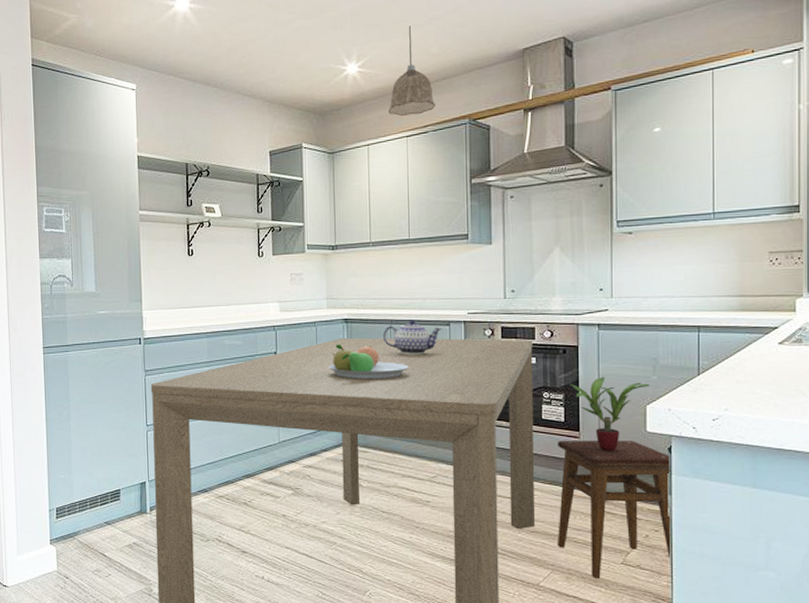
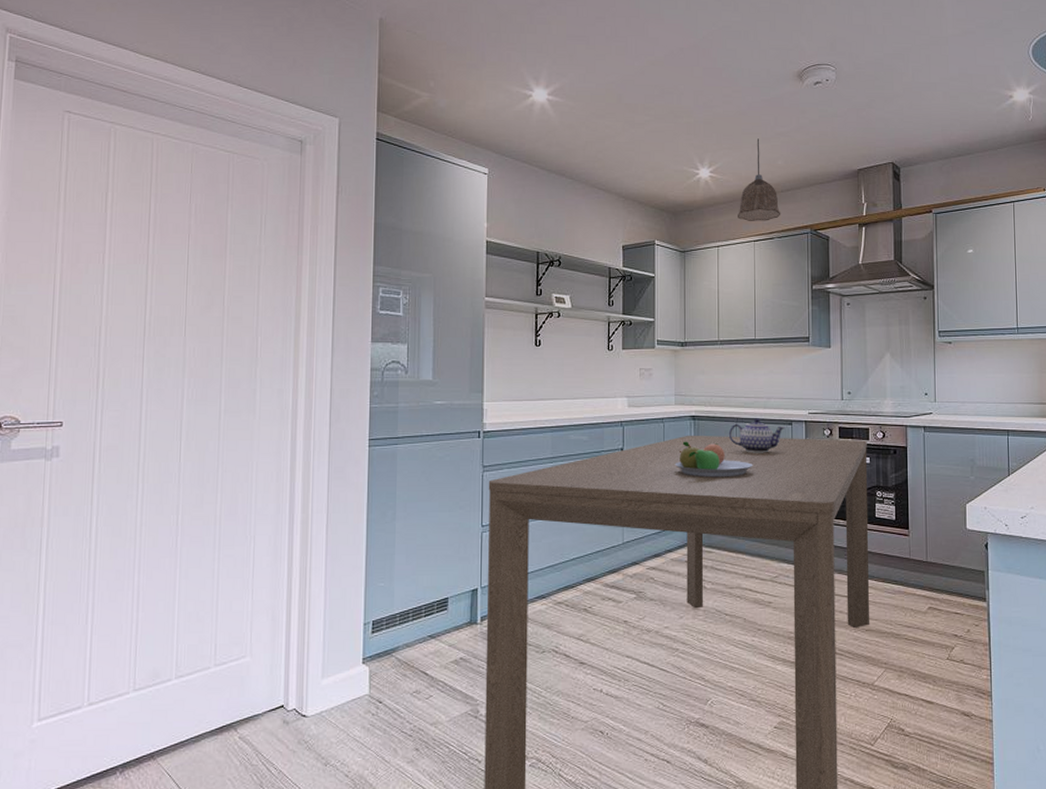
stool: present [557,441,672,578] -> none [889,538,989,675]
potted plant: present [569,376,651,451] -> none [899,476,969,548]

